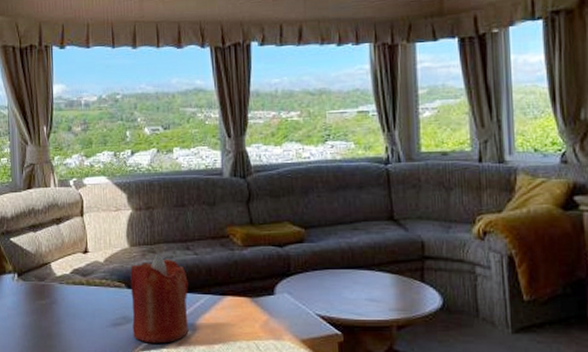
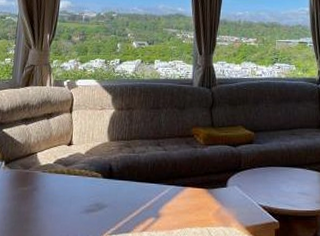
candle: present [130,255,189,344] -> none [103,149,156,229]

